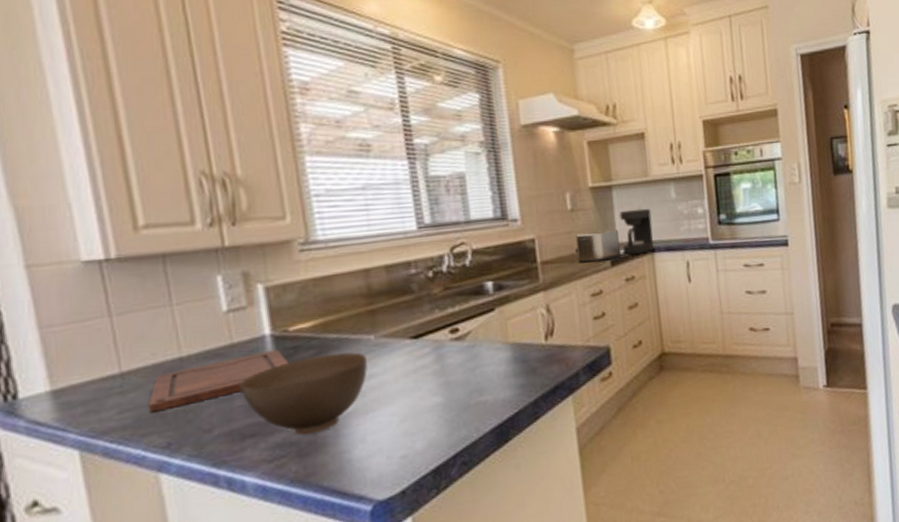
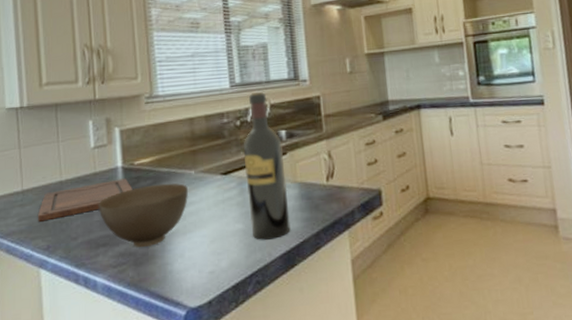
wine bottle: none [438,235,503,414] -> present [243,92,291,240]
toaster: present [575,229,622,264] -> none [352,88,392,117]
coffee maker: present [619,208,654,256] -> none [390,71,420,111]

